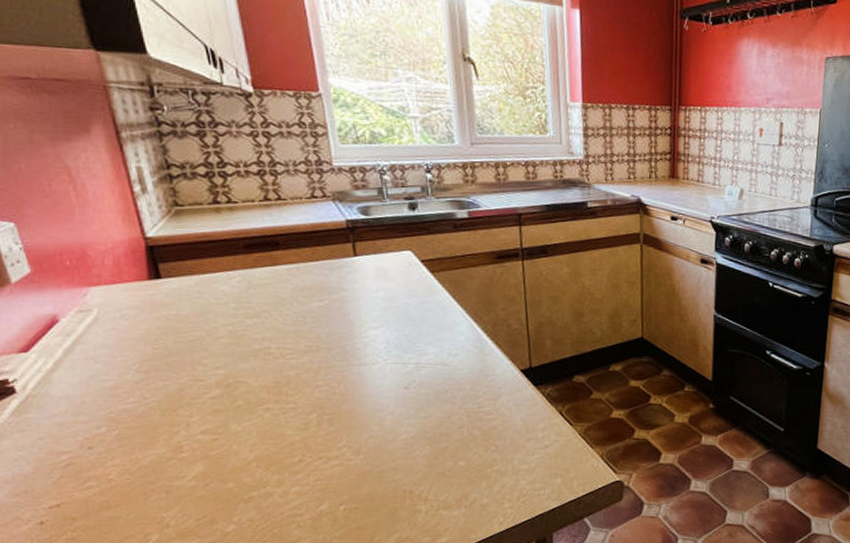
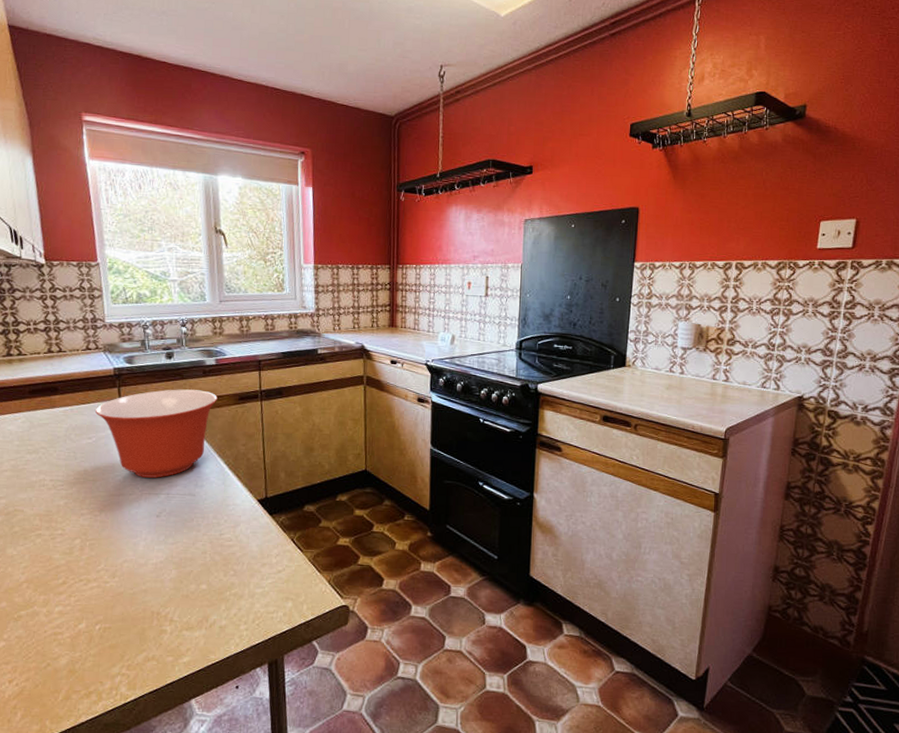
mixing bowl: none [327,245,471,346] -> present [96,389,217,478]

